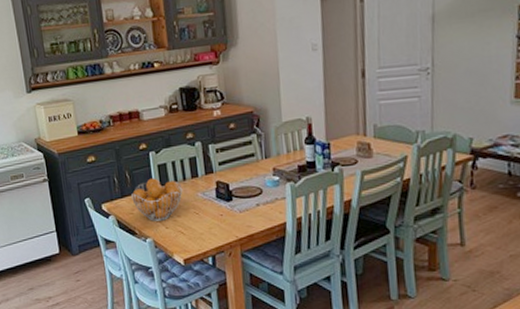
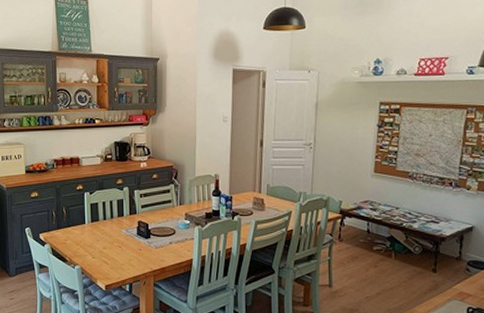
fruit basket: present [130,178,183,221] -> none [65,215,110,251]

